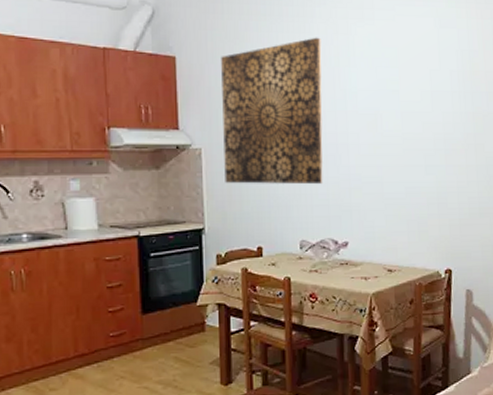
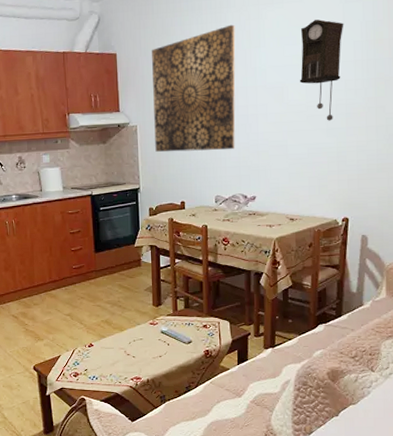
pendulum clock: none [394,43,440,157] -> present [299,19,344,121]

